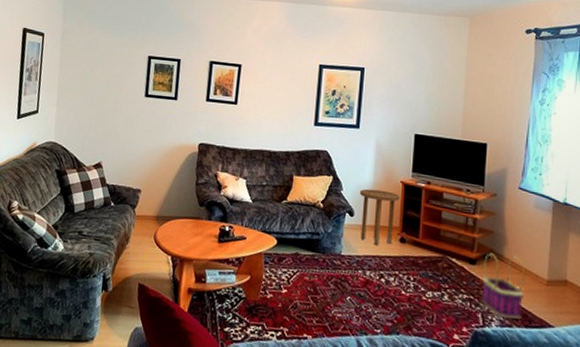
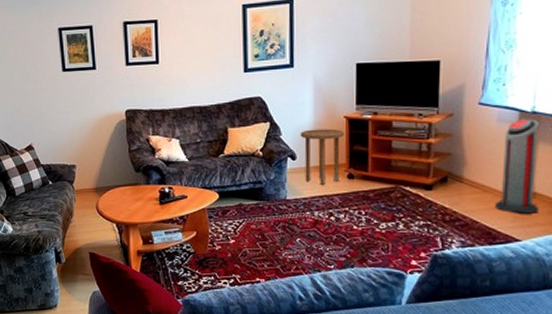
basket: present [481,253,525,319] -> none [439,175,488,239]
air purifier: none [530,208,570,301] -> present [494,119,539,214]

